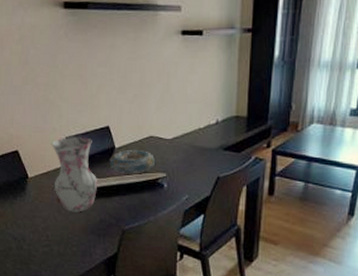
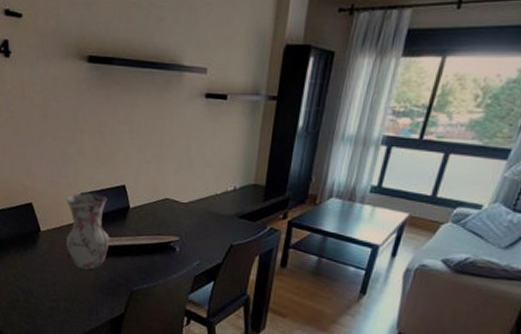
decorative bowl: present [109,150,155,174] -> none [123,210,169,235]

